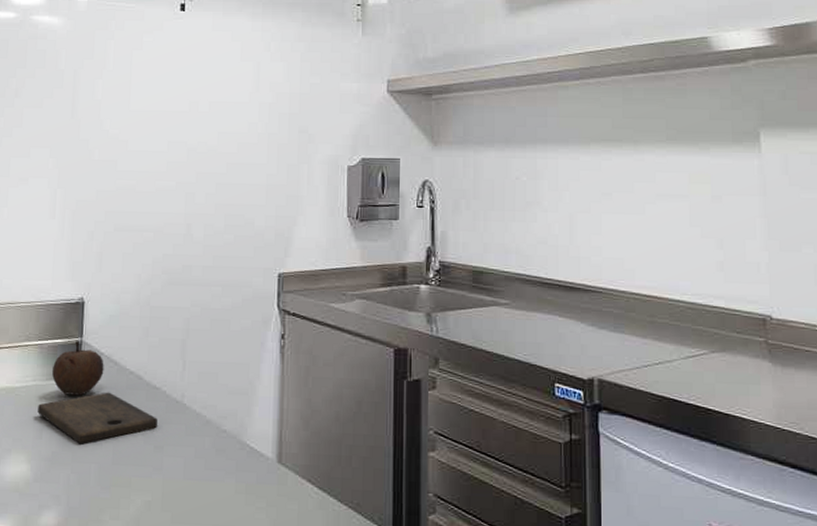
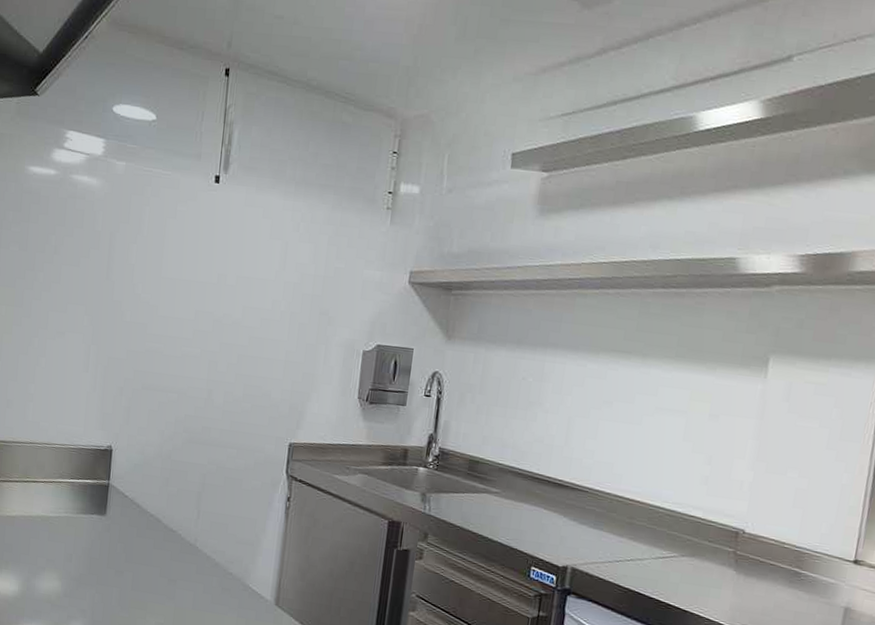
cutting board: present [38,392,157,444] -> none [68,529,172,571]
fruit: present [52,341,104,396] -> none [82,483,128,530]

